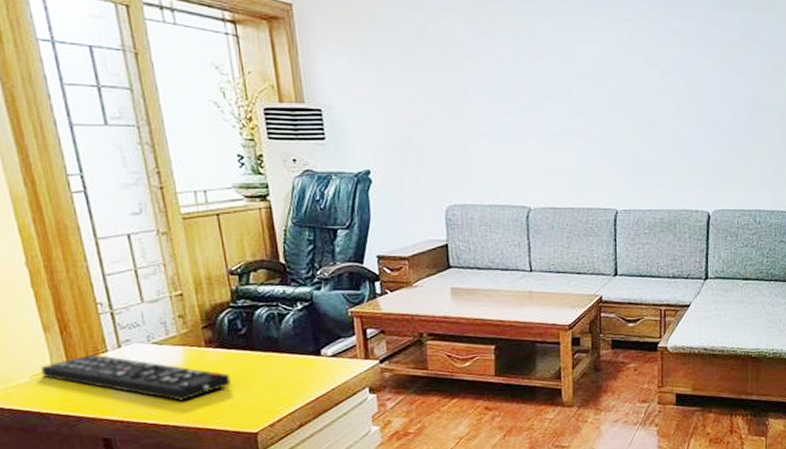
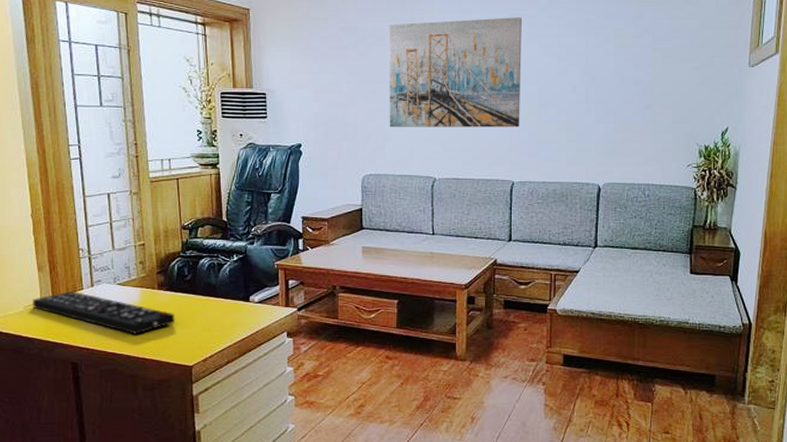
wall art: none [466,22,622,150] -> present [388,17,522,128]

